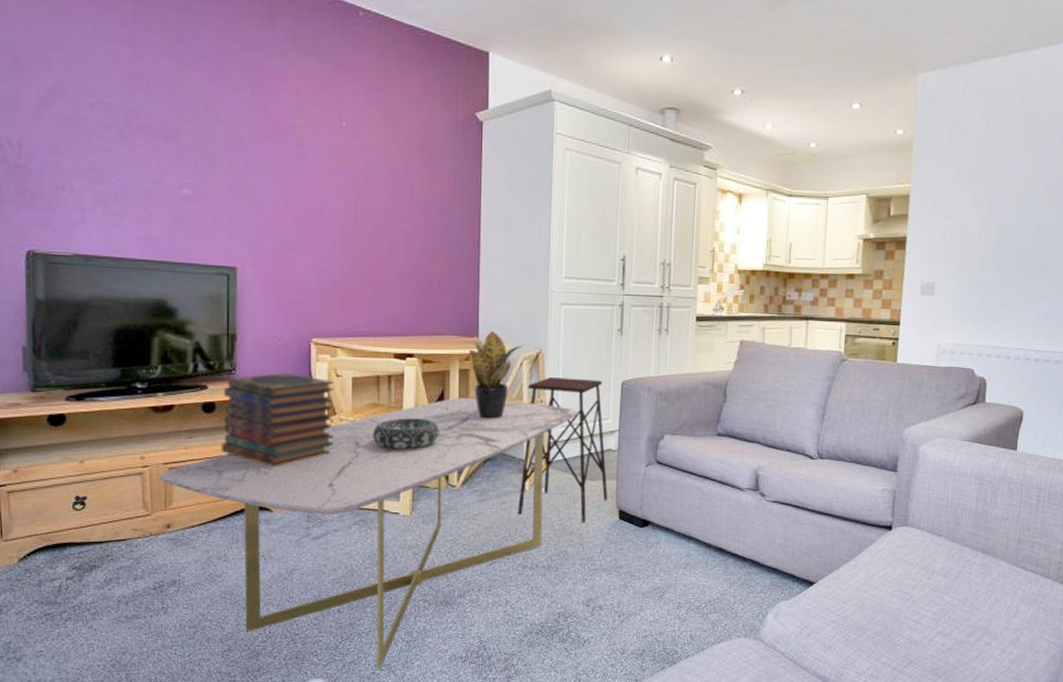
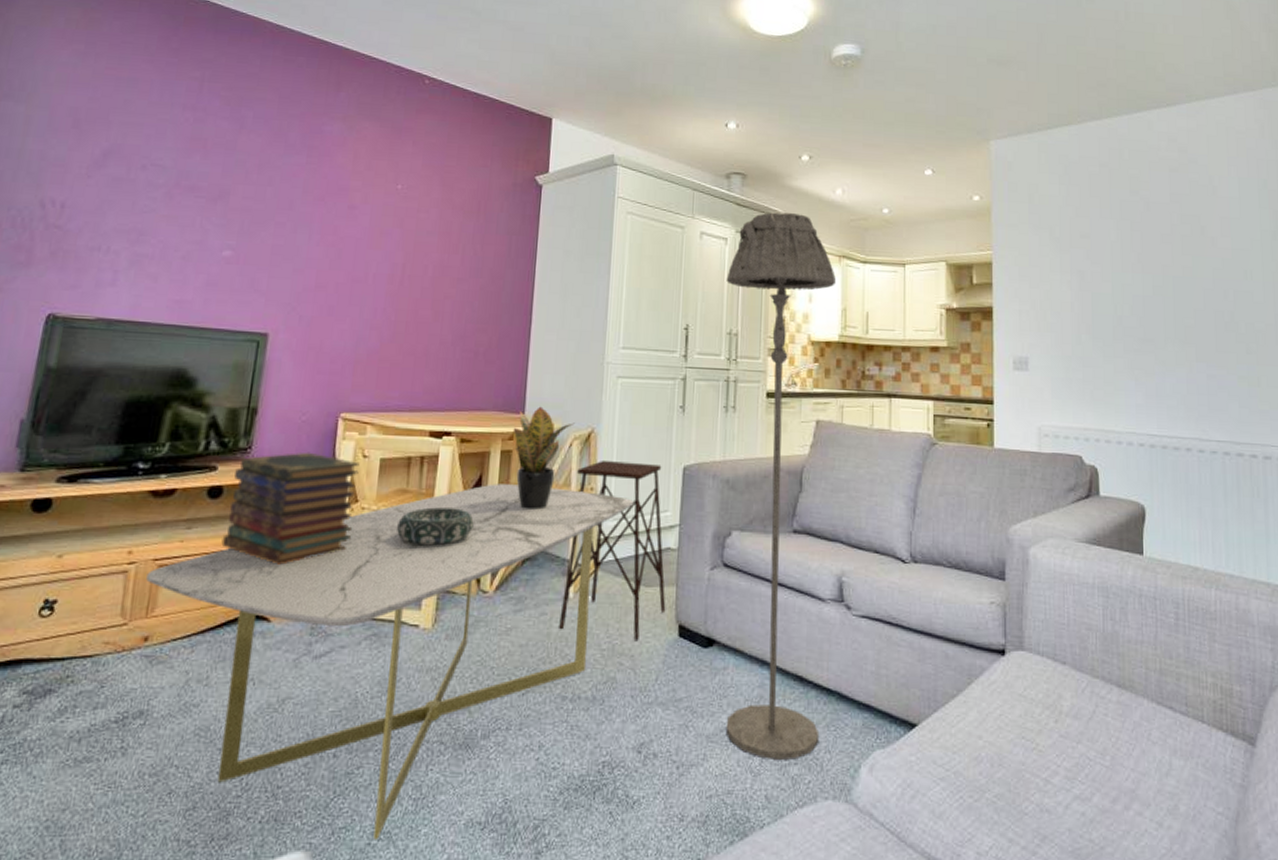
floor lamp: none [658,147,763,609] -> present [725,212,836,760]

